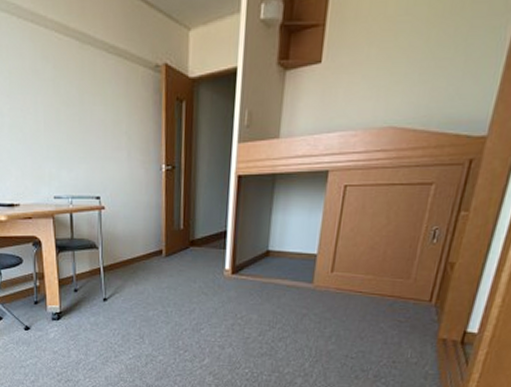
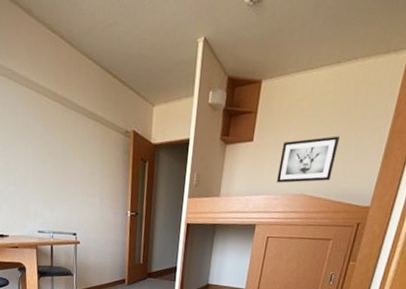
wall art: none [355,45,441,114] -> present [277,136,340,183]

